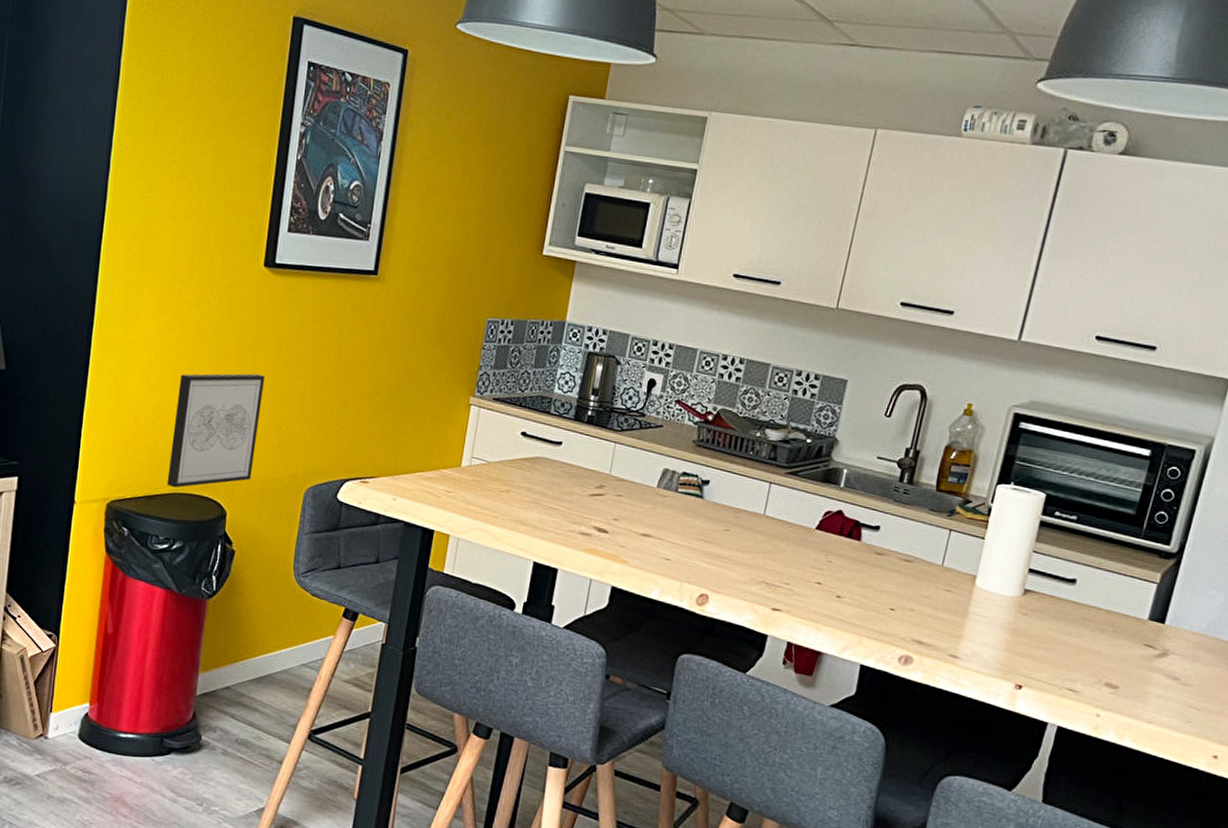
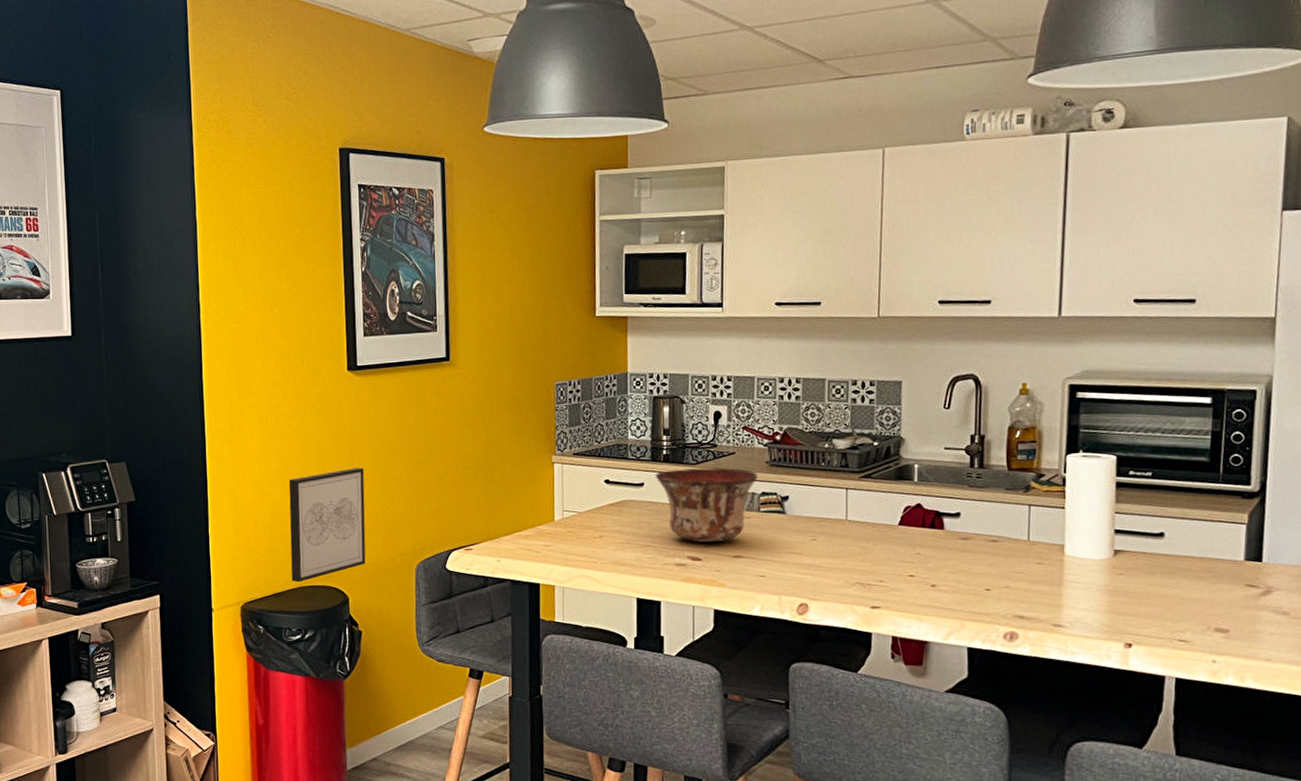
bowl: none [575,432,682,517] -> present [655,467,758,542]

